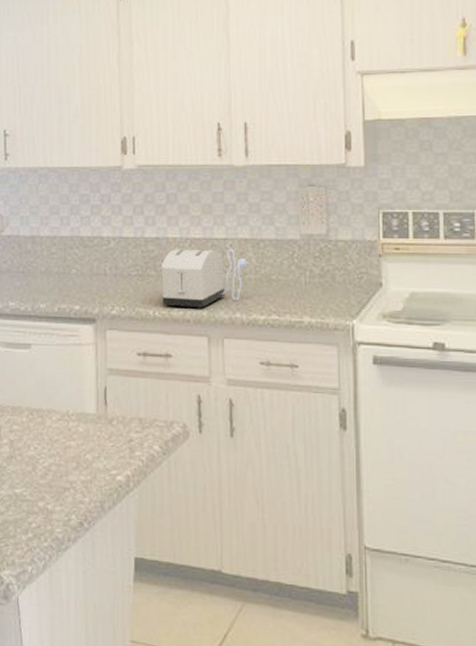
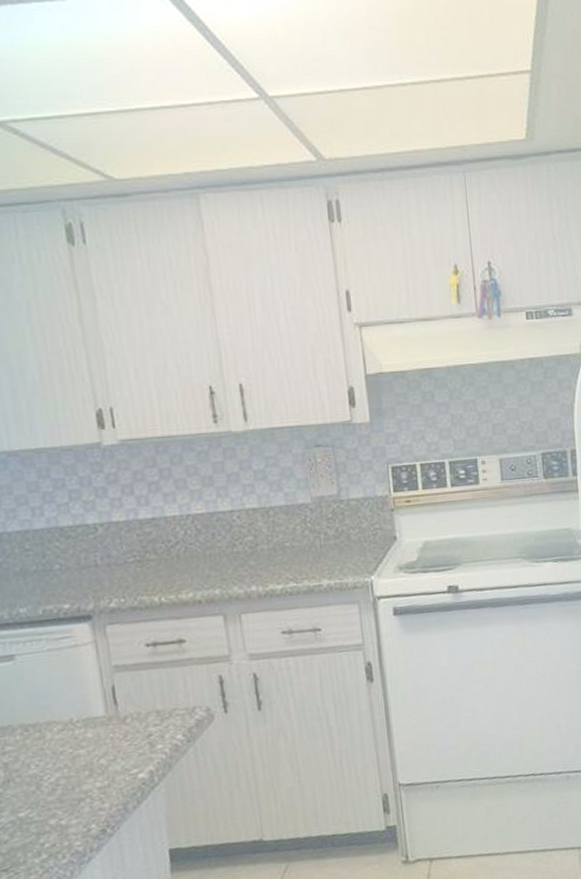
toaster: present [161,248,250,309] -> none [162,520,261,591]

